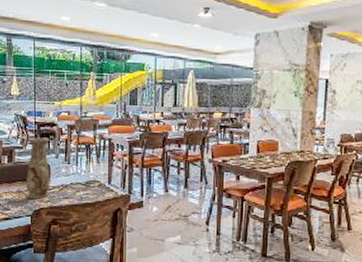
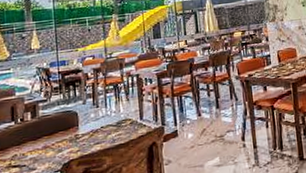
vase: present [26,137,50,199] -> none [52,85,79,152]

